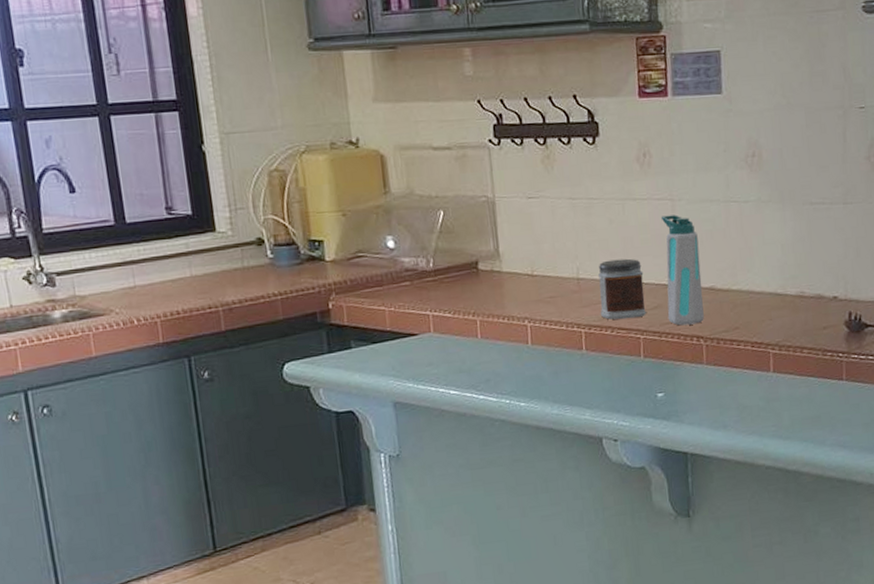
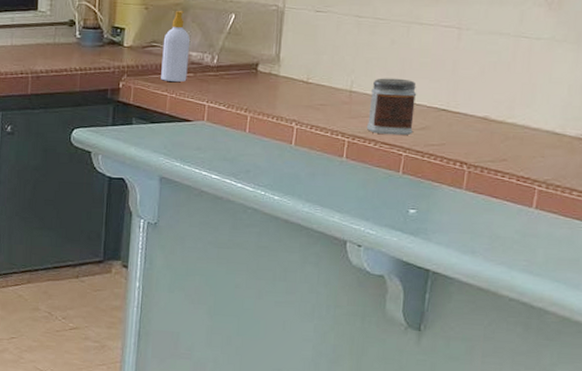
soap bottle: none [369,213,404,294] -> present [161,11,190,82]
water bottle: present [660,214,704,326] -> none [434,43,480,150]

